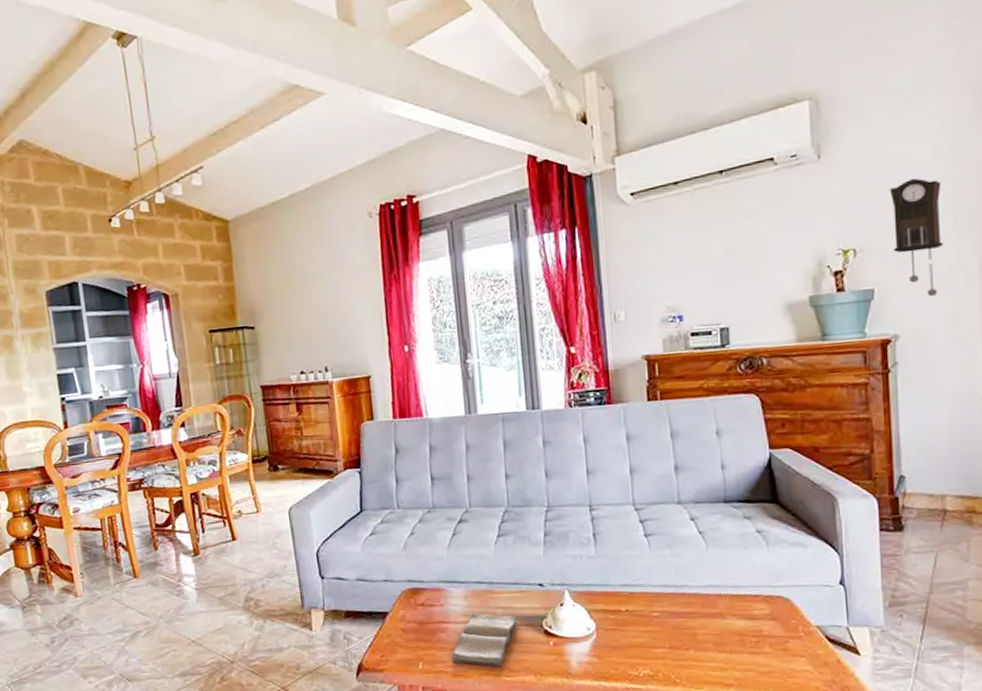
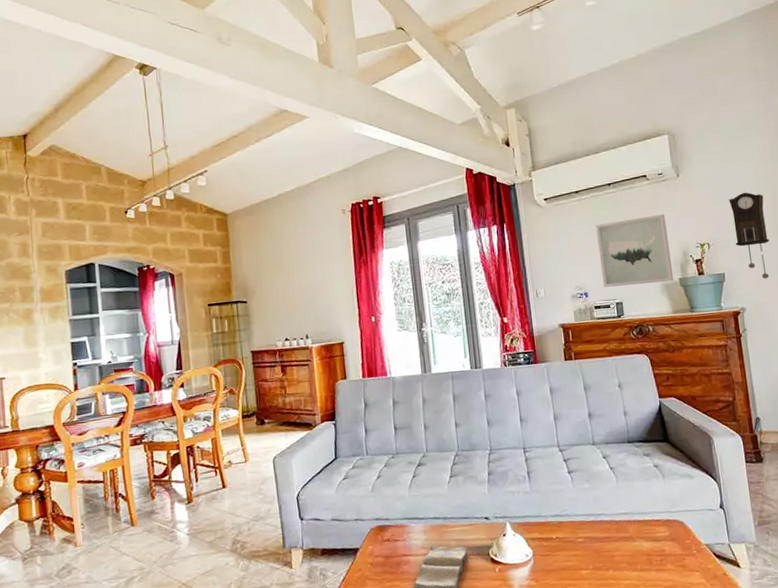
wall art: none [699,210,802,308] -> present [596,214,674,287]

